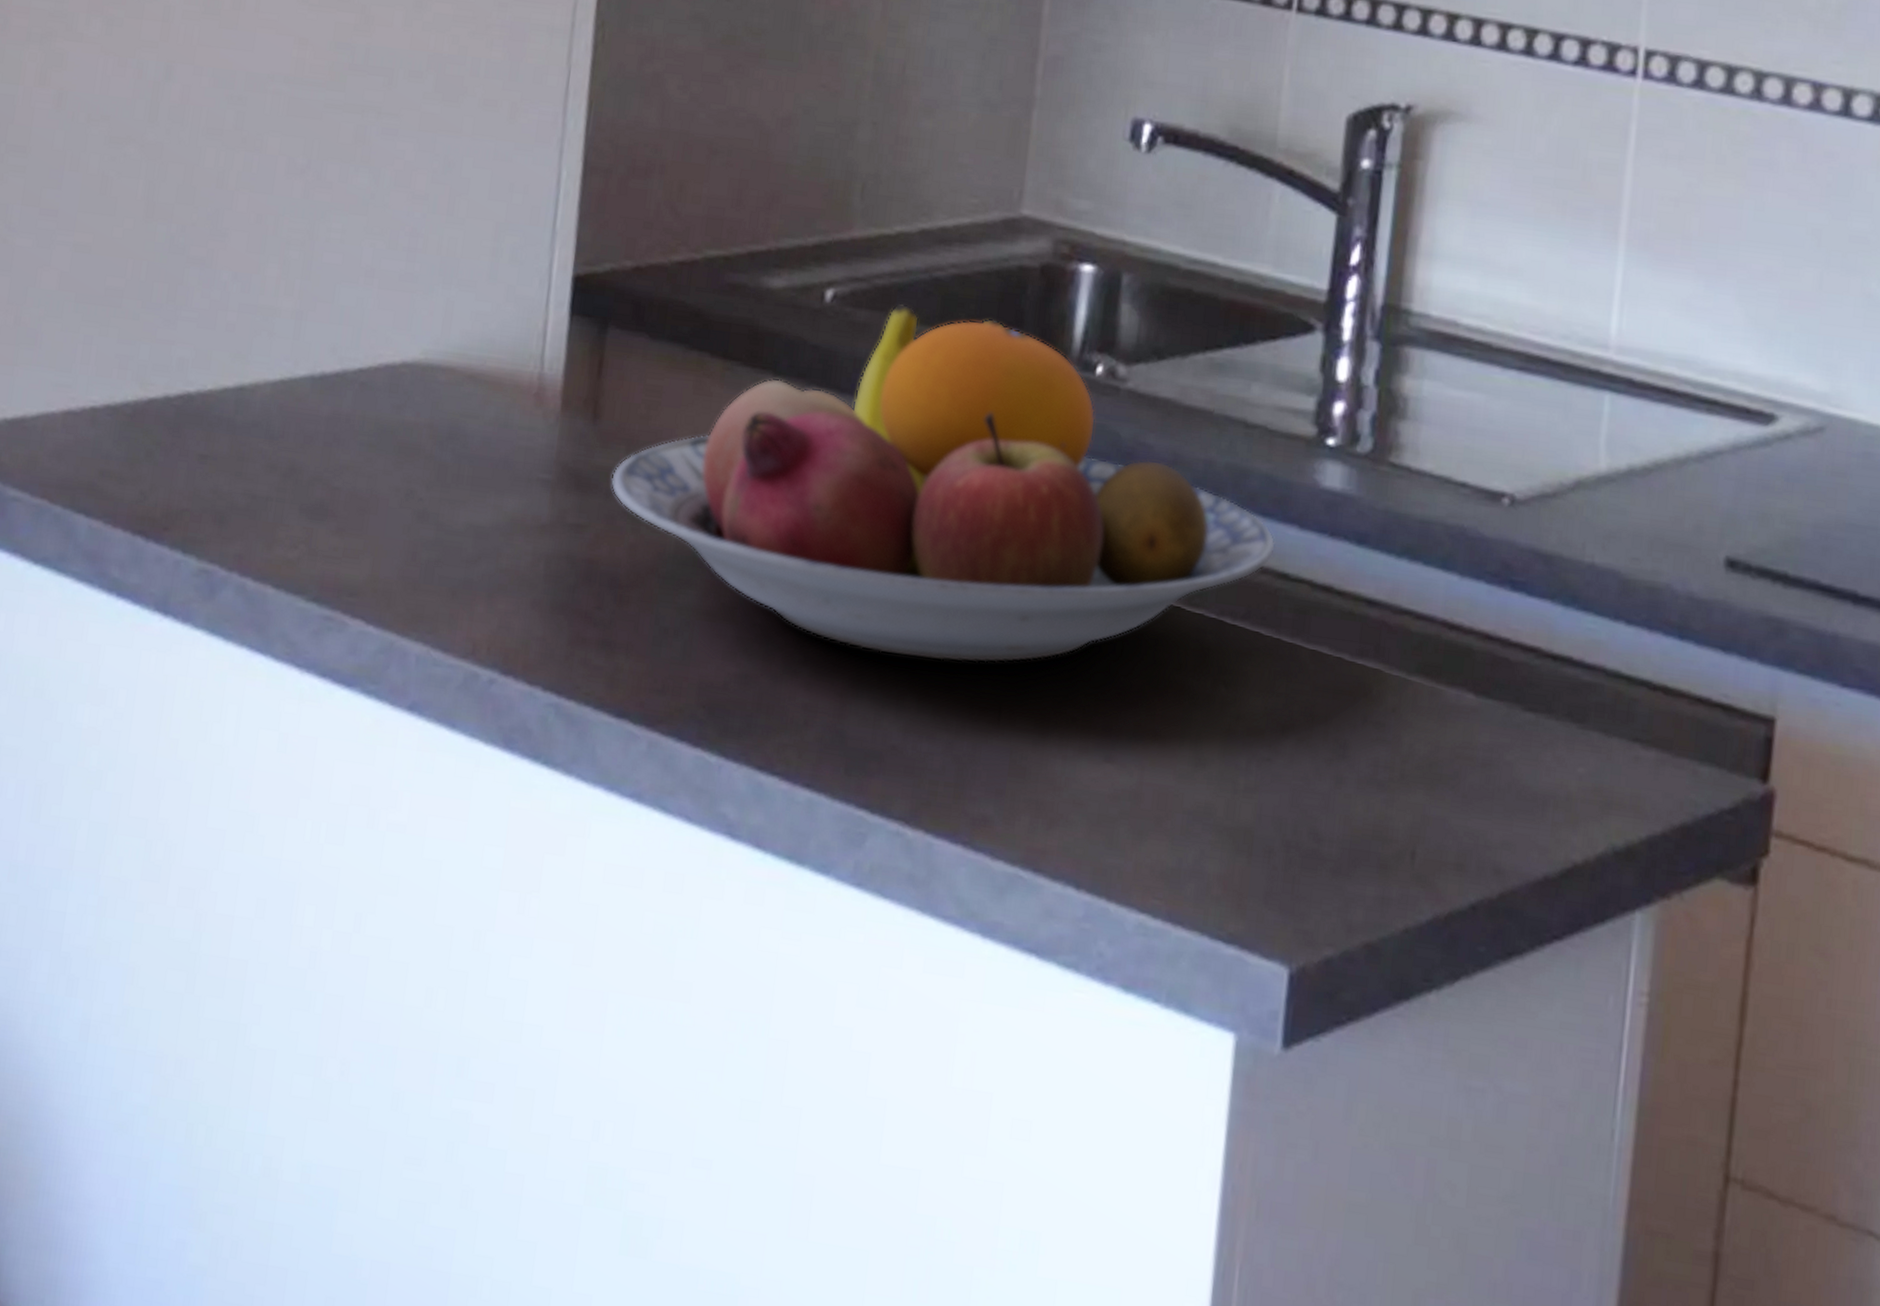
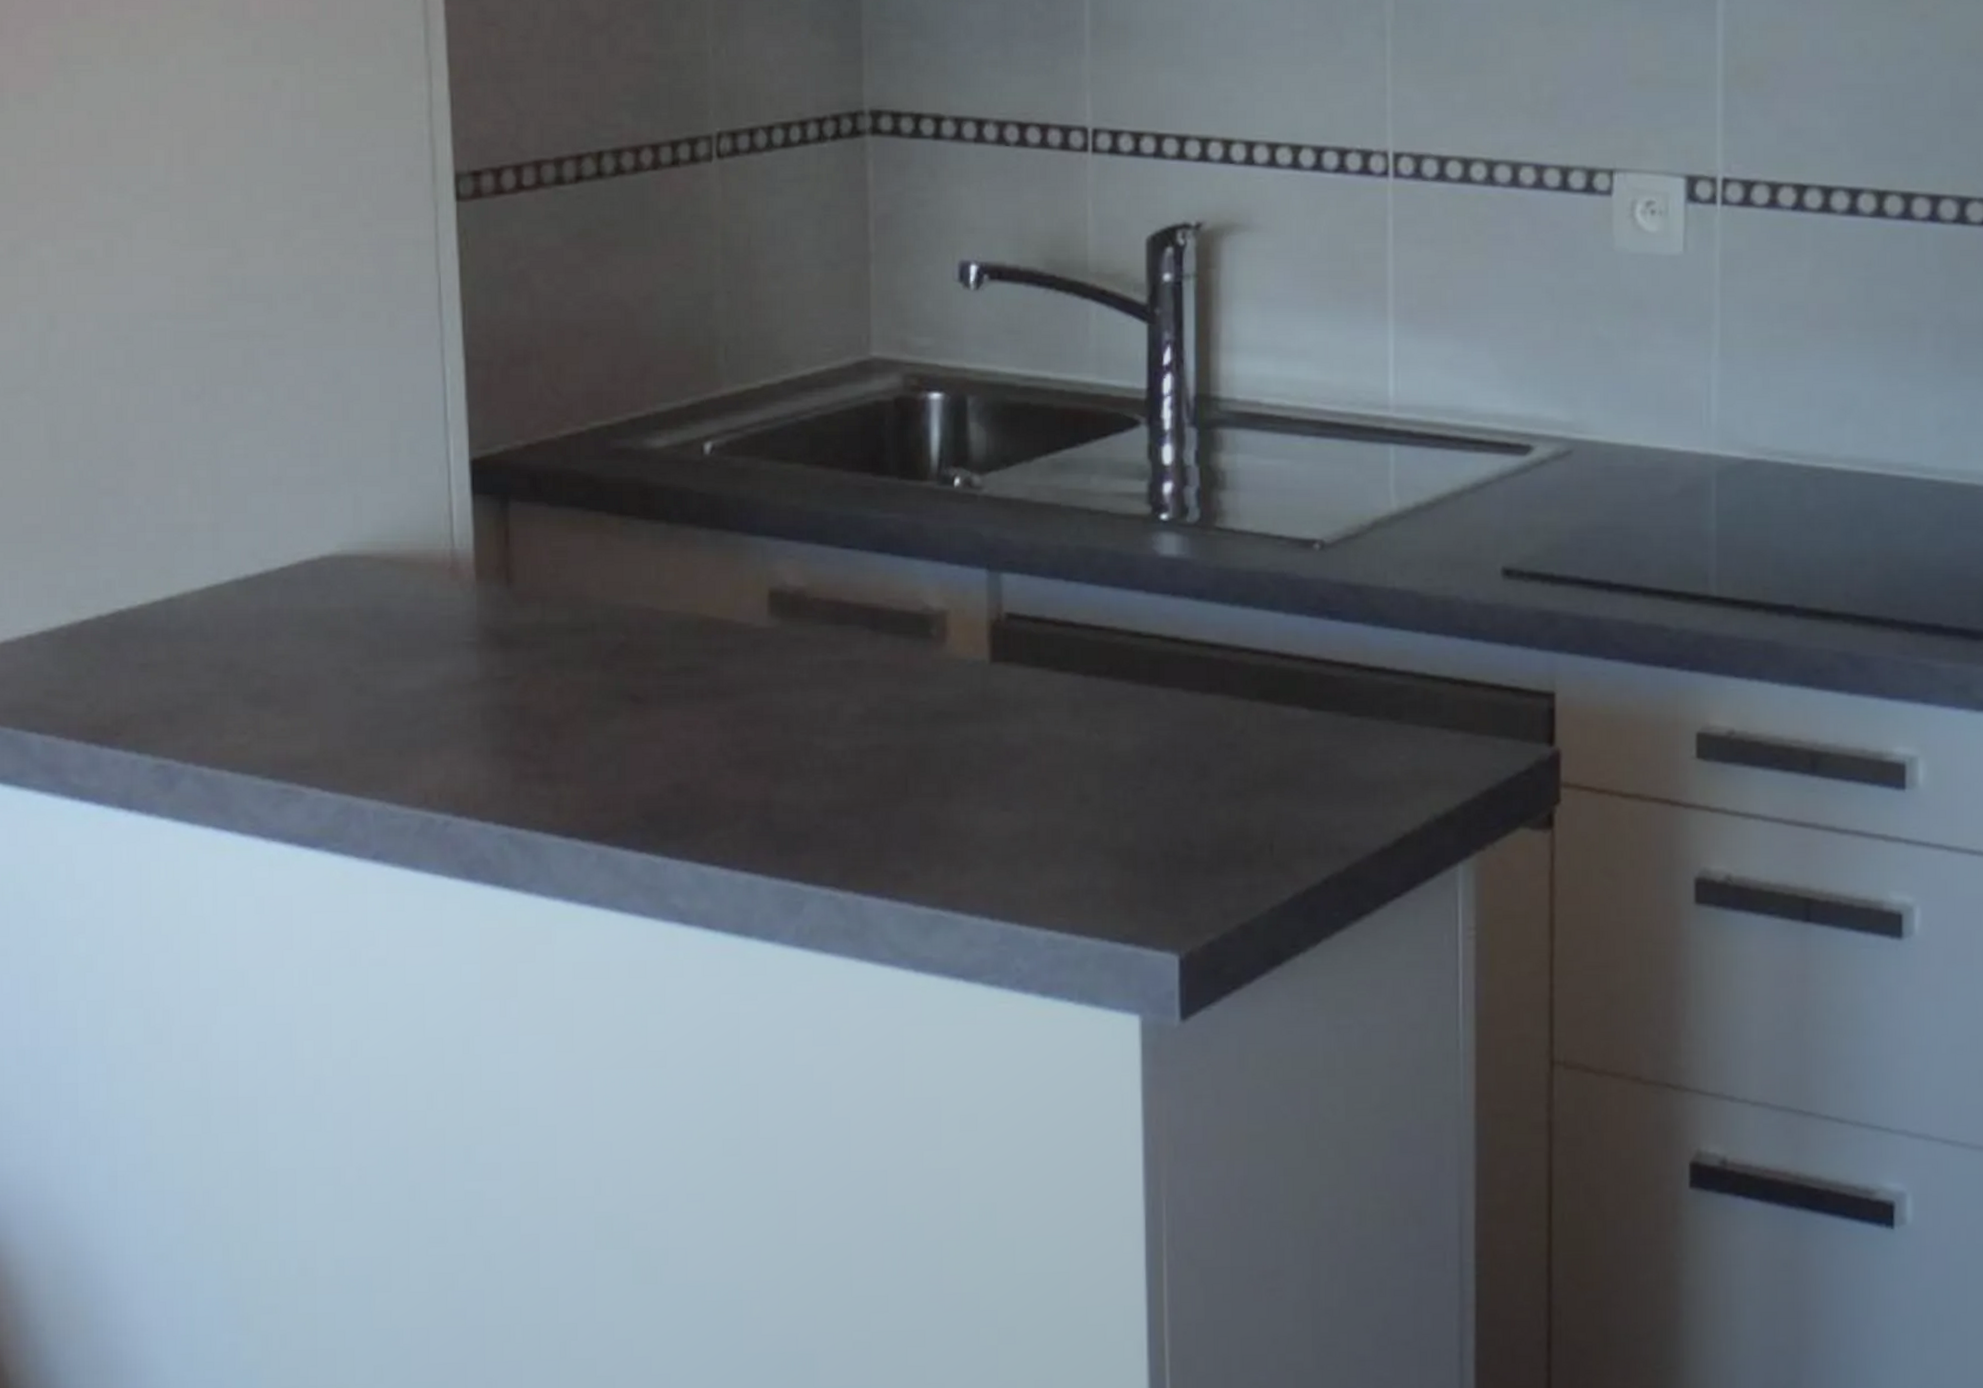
fruit bowl: present [611,303,1276,664] -> none [531,447,1128,749]

